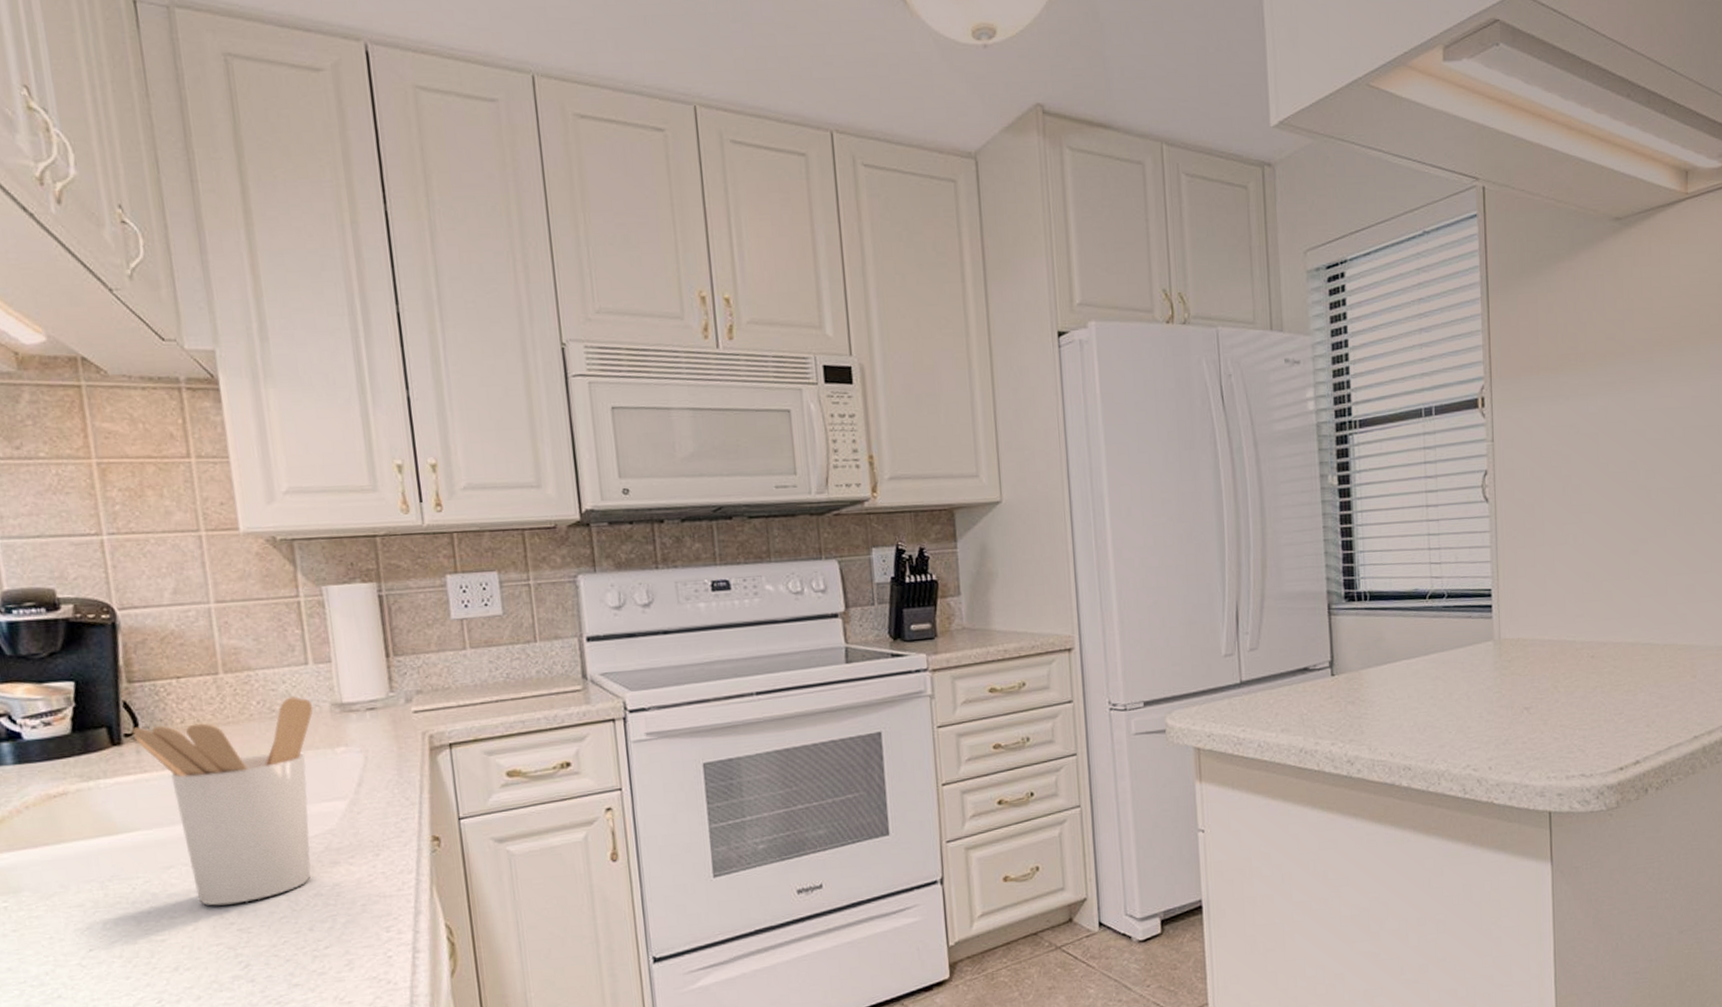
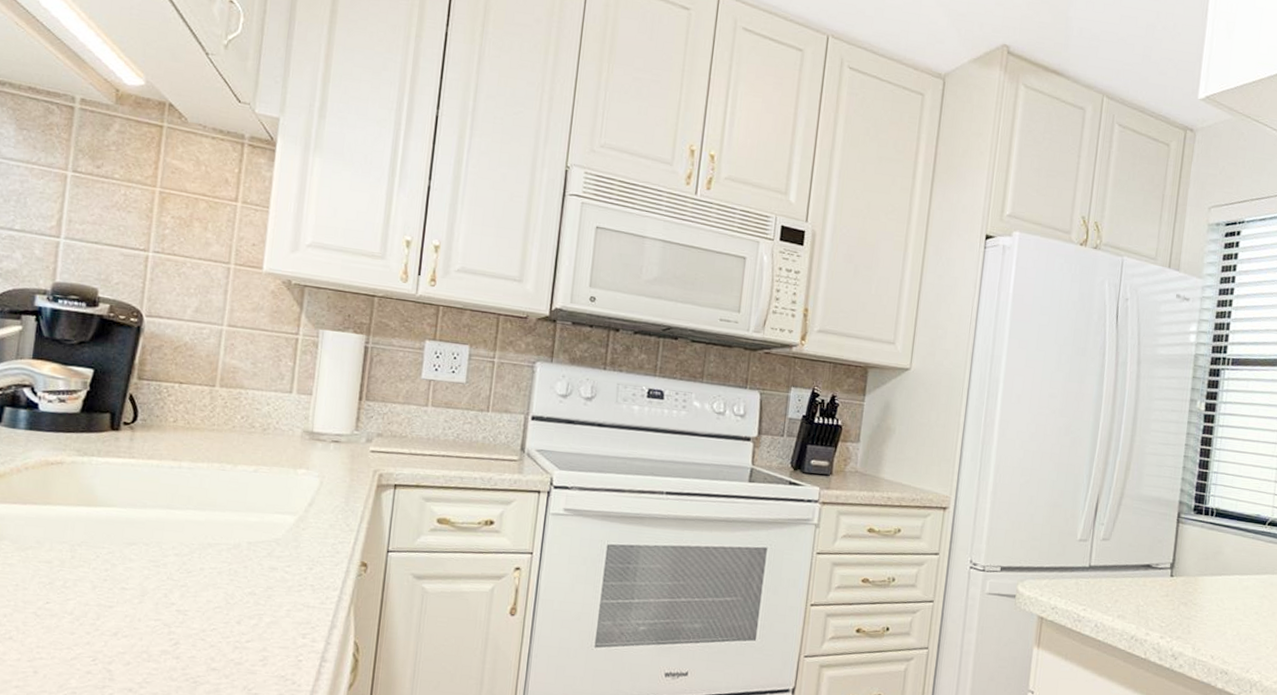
utensil holder: present [132,696,313,906] -> none [131,418,288,588]

